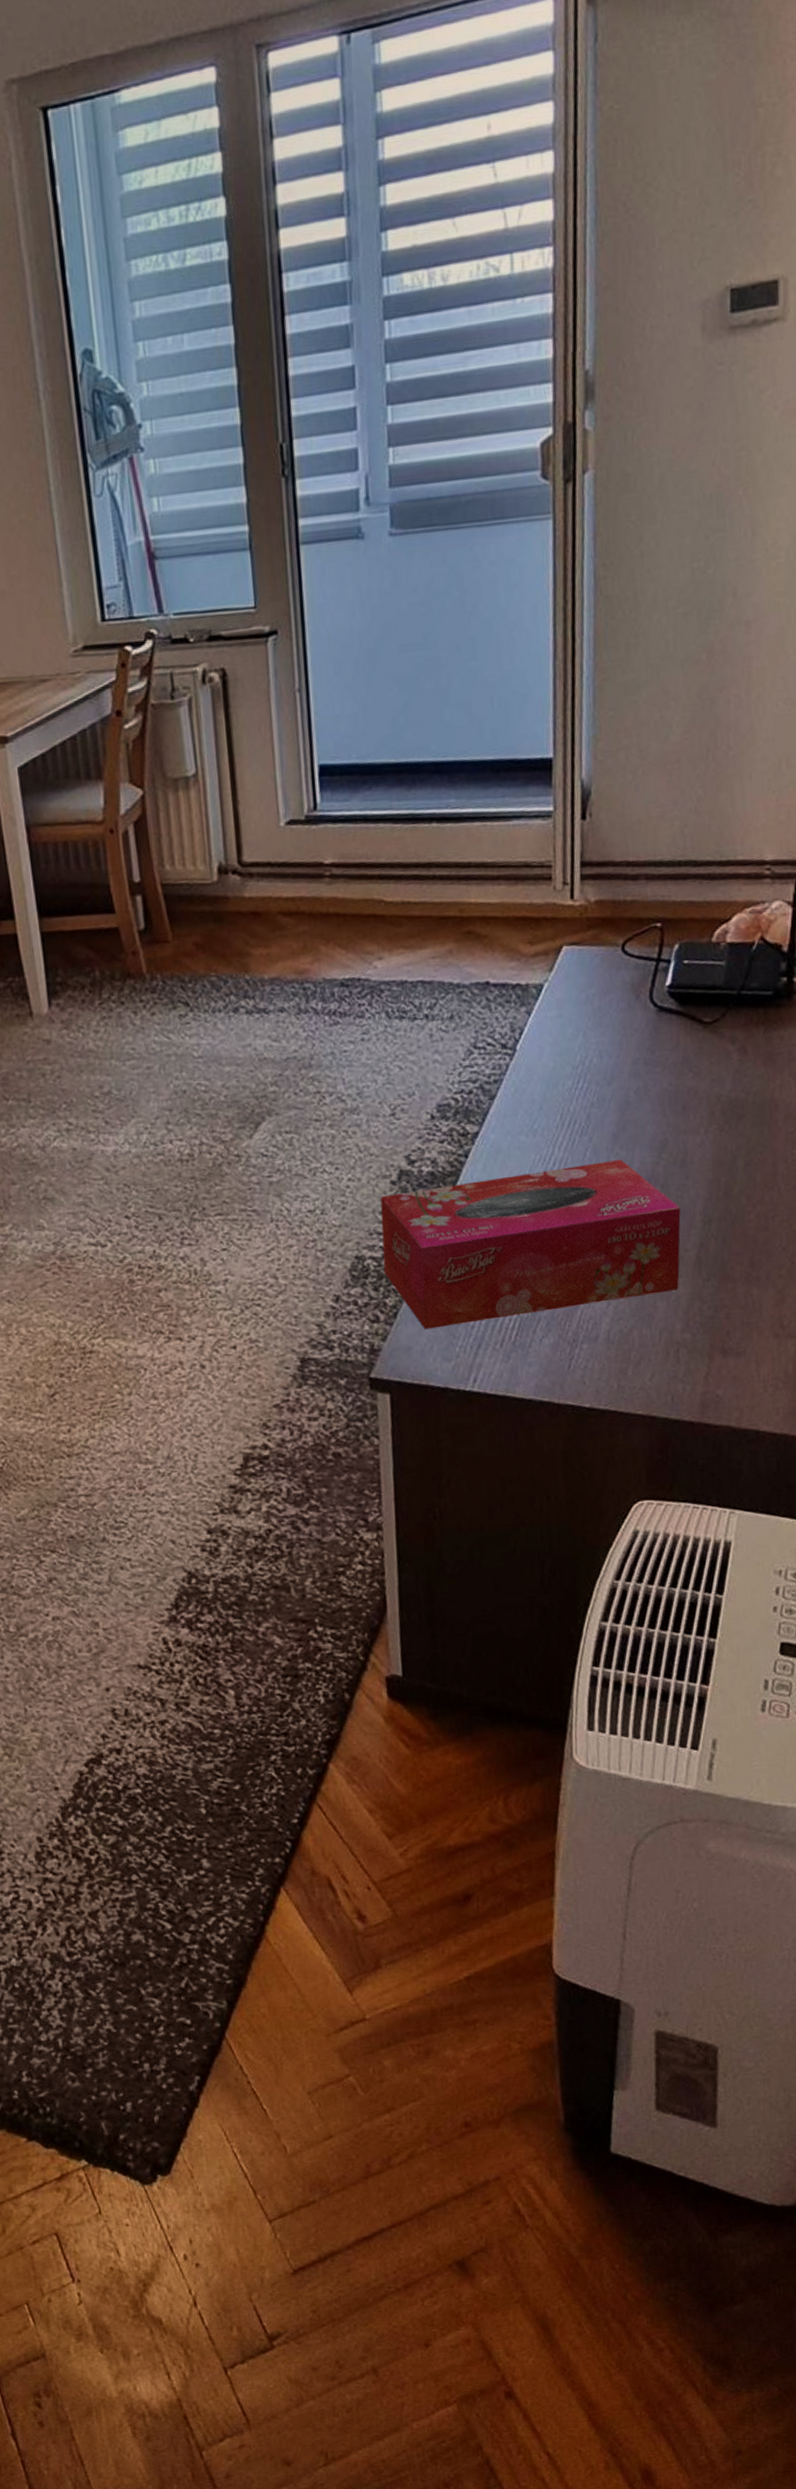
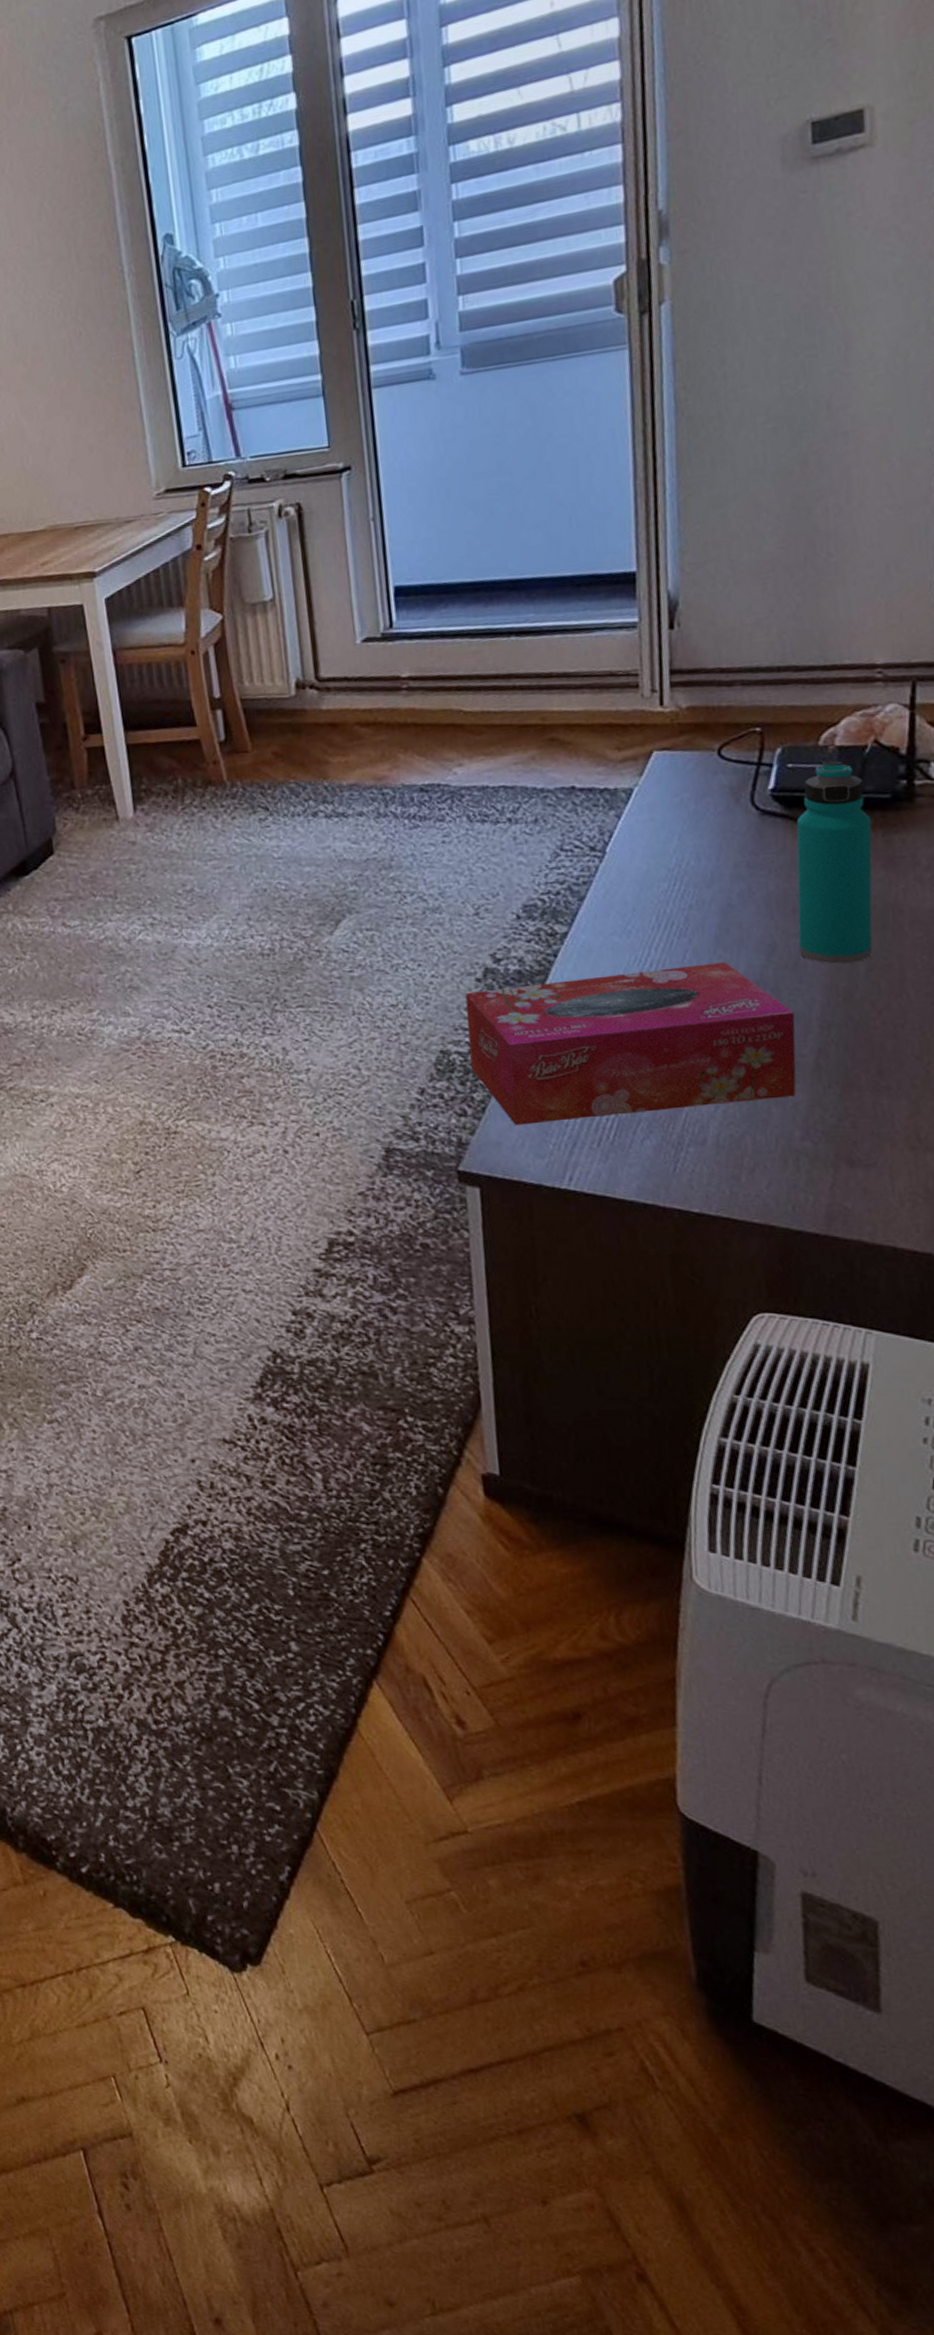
water bottle: none [686,957,756,1160] -> present [796,761,873,964]

